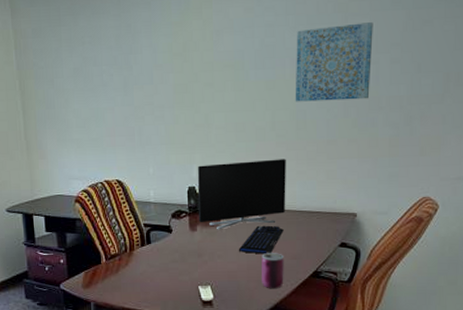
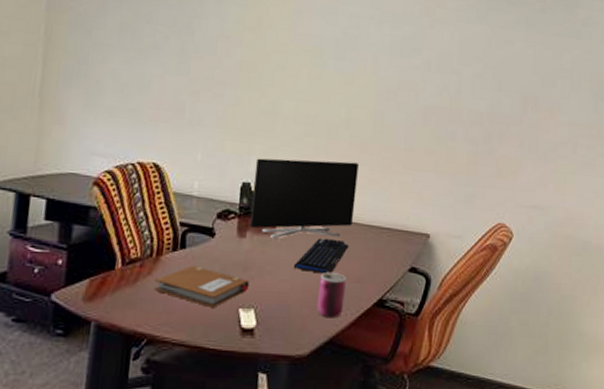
notebook: none [131,256,204,288] -> present [154,265,249,309]
wall art: present [295,22,373,102] -> none [374,26,459,110]

